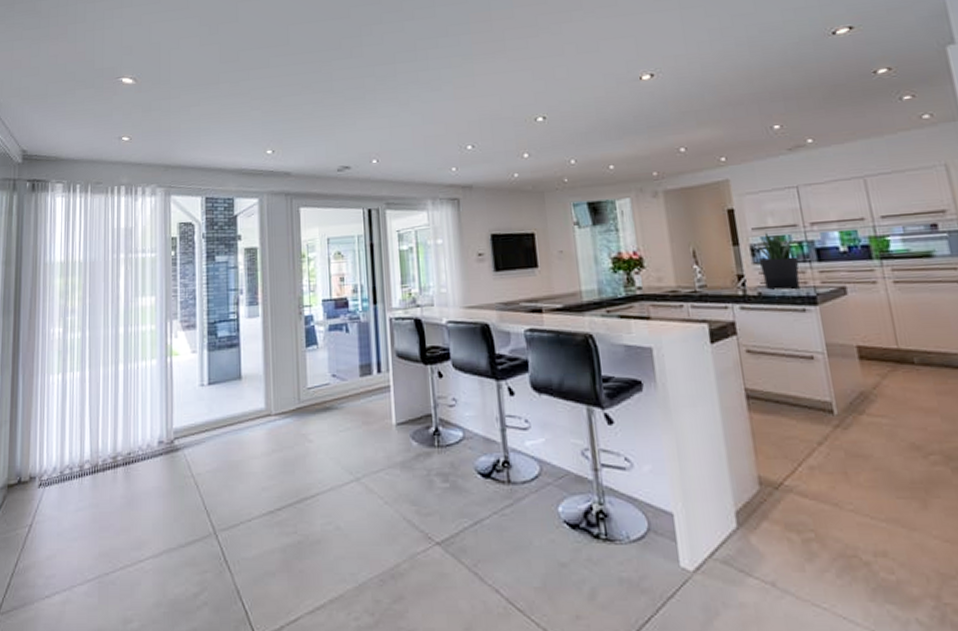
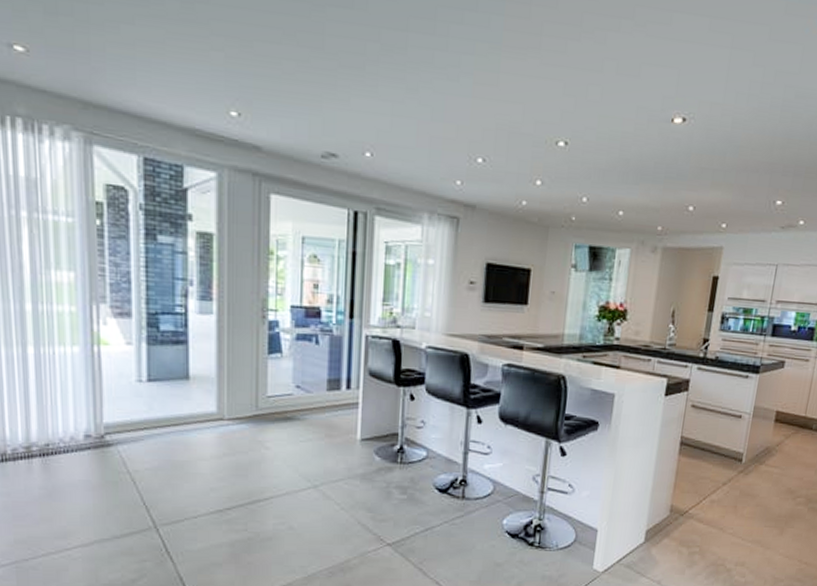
planter: present [756,232,800,290] -> none [723,303,757,357]

